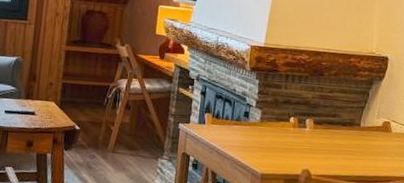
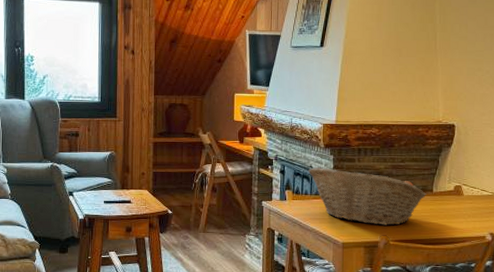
fruit basket: none [231,91,354,159] -> present [308,167,427,226]

